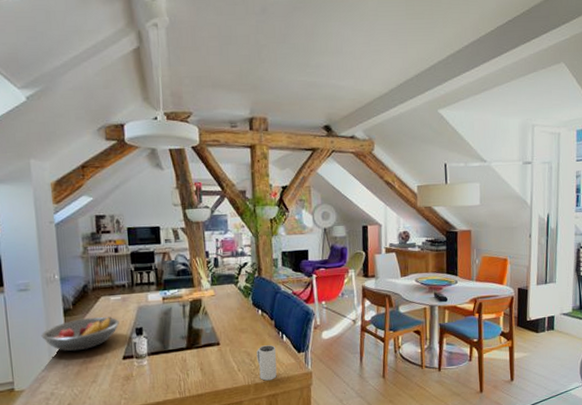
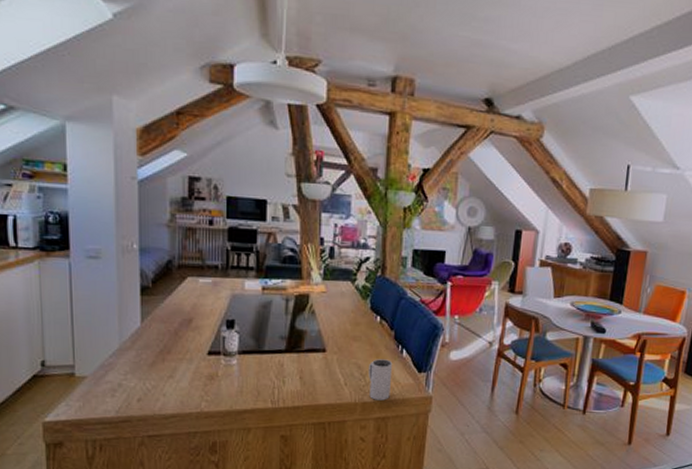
fruit bowl: present [41,317,119,352] -> none [111,300,207,339]

